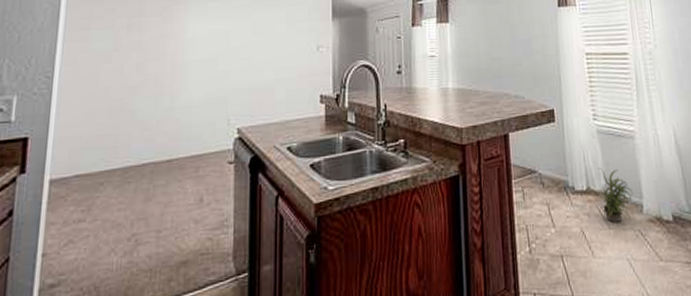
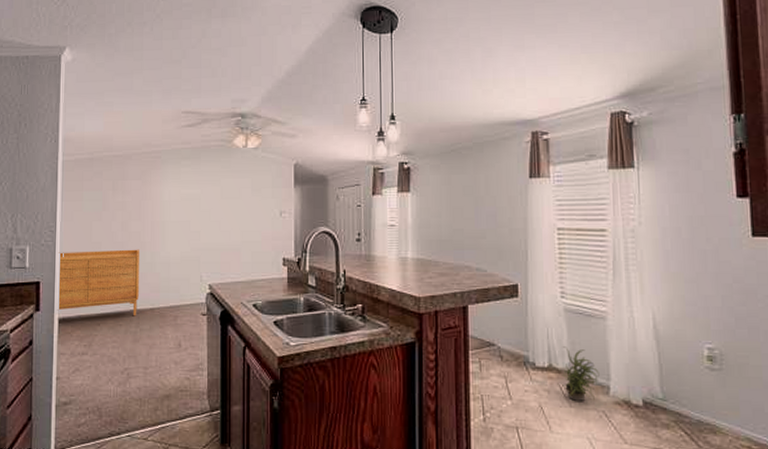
sideboard: none [48,93,156,171] -> present [57,249,139,316]

